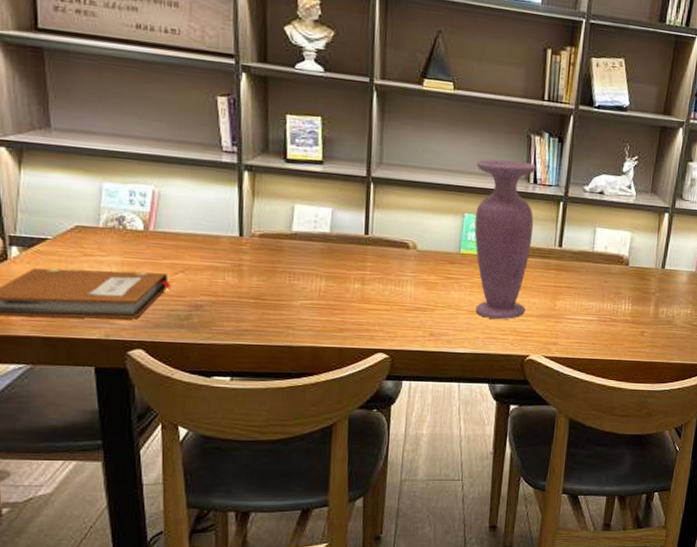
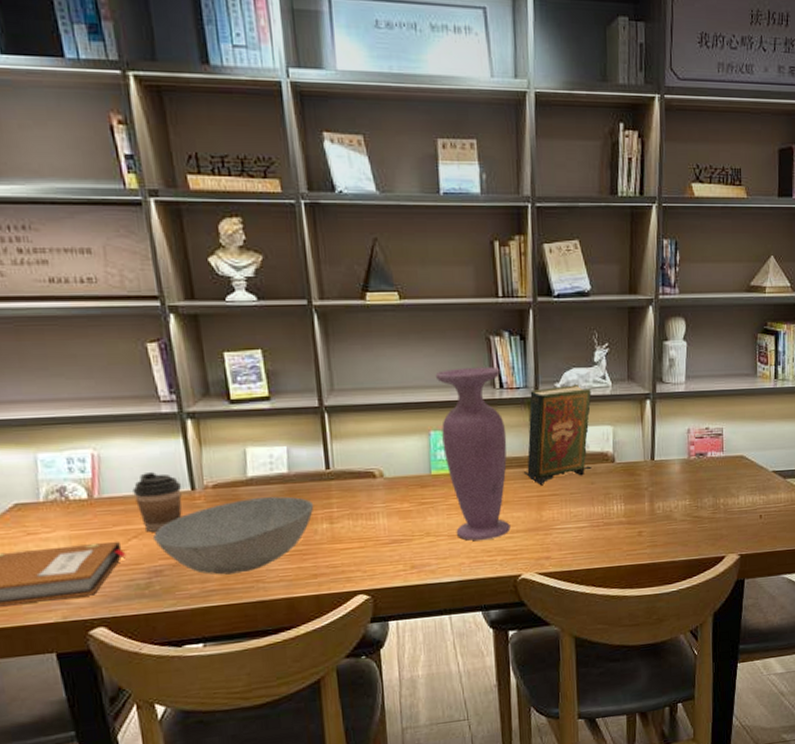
coffee cup: none [186,213,230,269] -> present [132,471,182,532]
bowl: none [197,251,350,318] -> present [152,496,314,575]
book: none [544,189,617,276] -> present [523,385,592,485]

